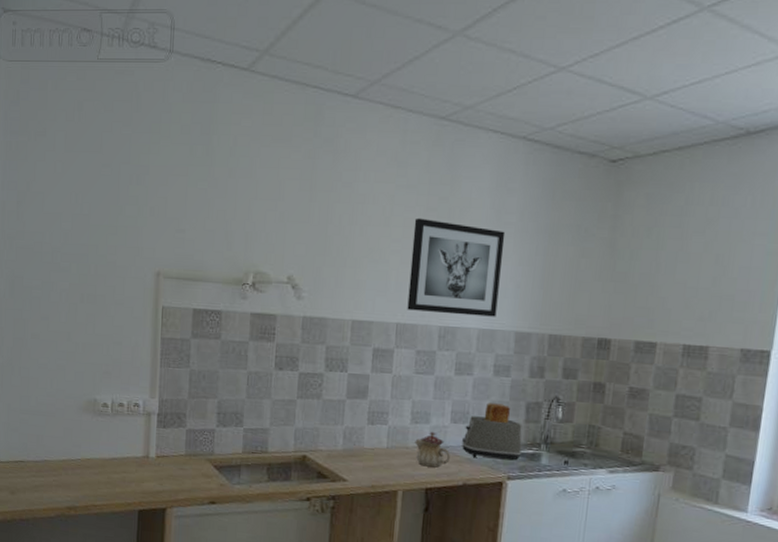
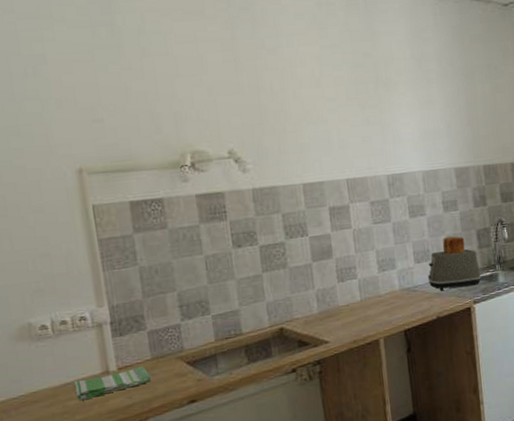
dish towel: none [119,458,183,477] -> present [74,366,152,401]
wall art: present [407,218,506,317] -> none [344,75,436,165]
teapot: present [415,432,450,468] -> none [386,276,421,310]

